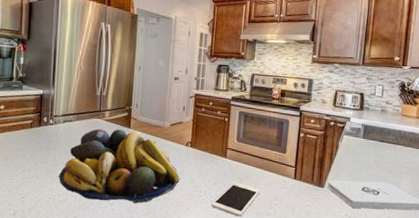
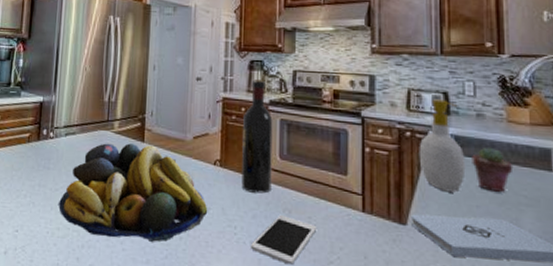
wine bottle: none [206,80,234,167] -> present [241,79,273,194]
soap bottle: none [338,98,370,165] -> present [419,99,466,193]
potted succulent: none [373,133,401,164] -> present [472,147,514,192]

